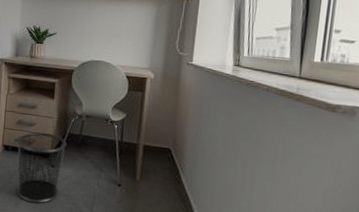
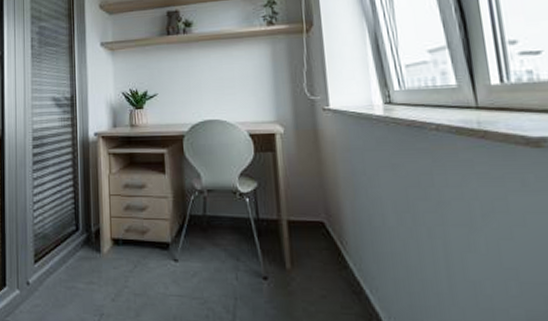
waste bin: present [16,132,67,204] -> none [128,218,190,313]

